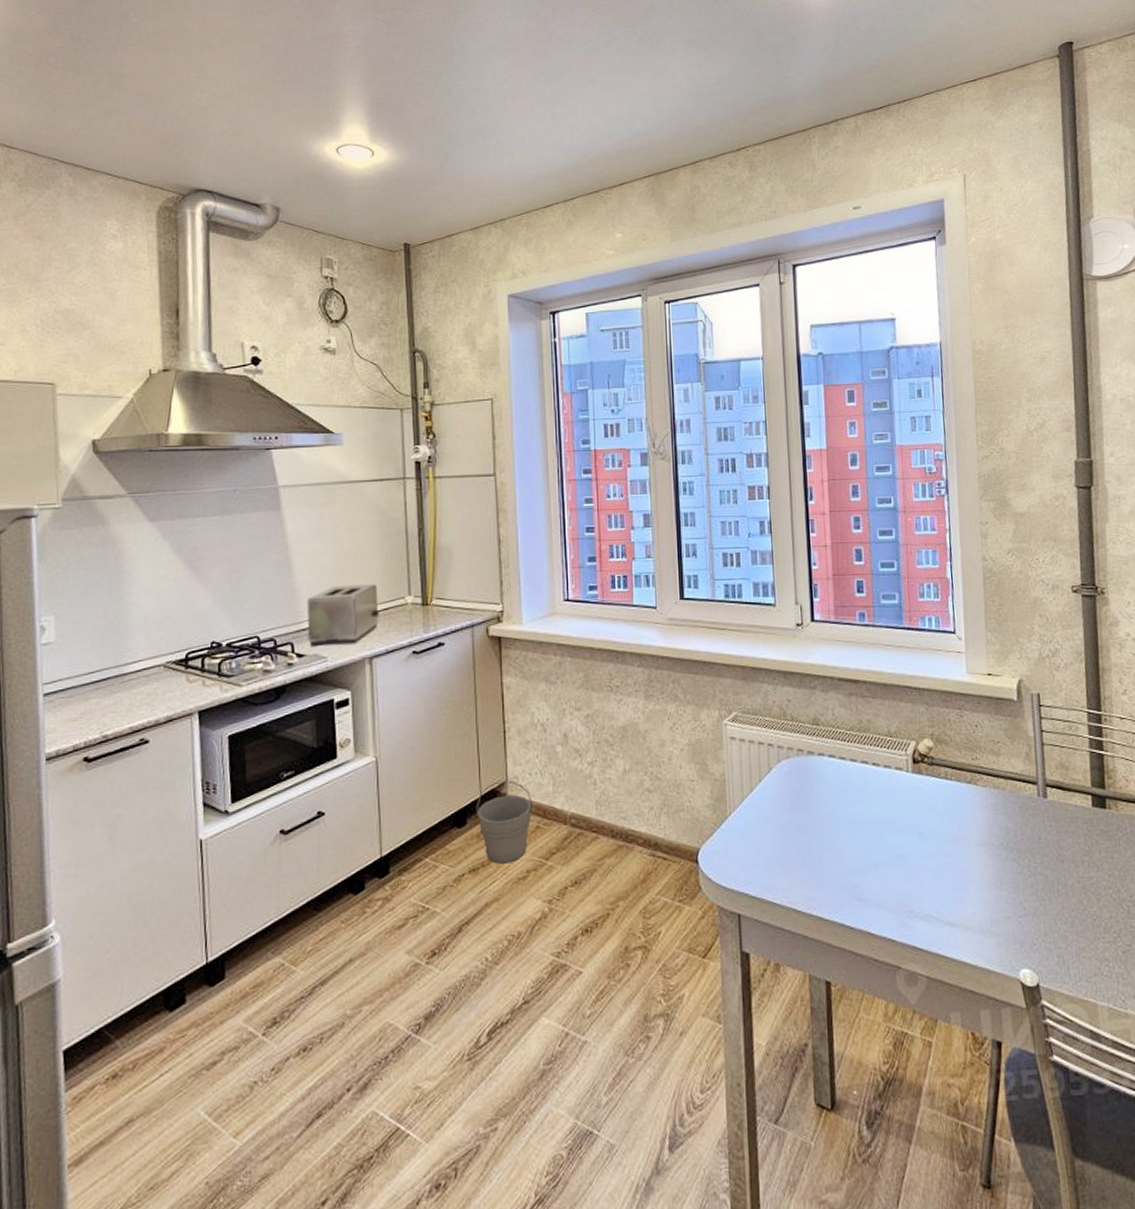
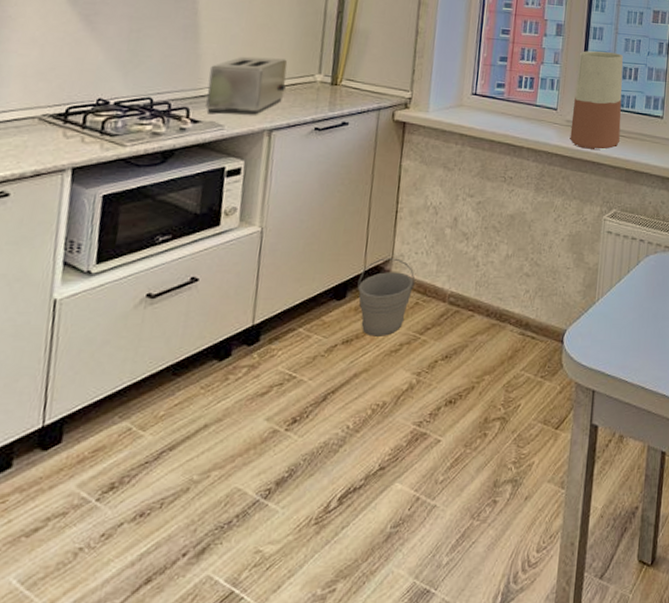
vase: none [672,538,730,648] -> present [569,51,623,150]

